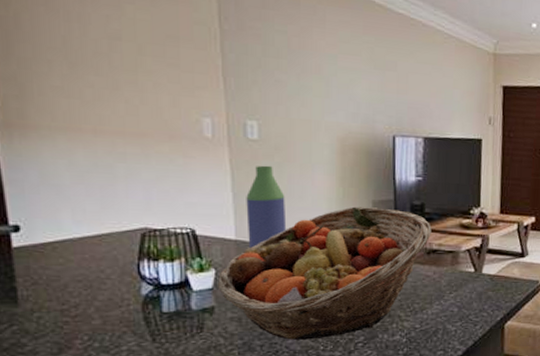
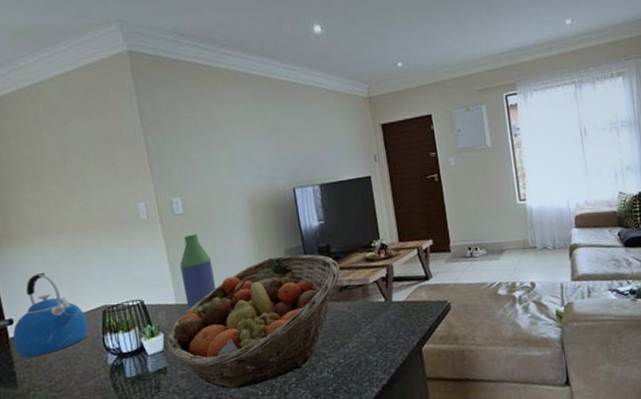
kettle: none [17,177,120,273] -> present [12,272,88,358]

